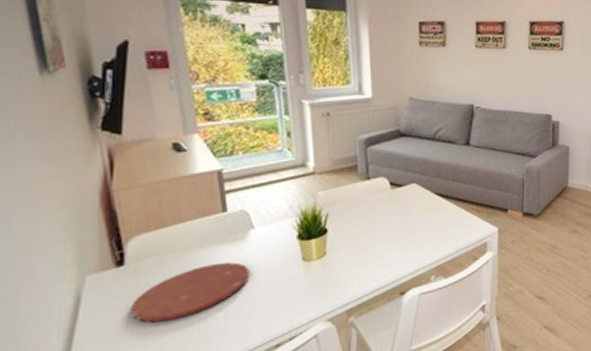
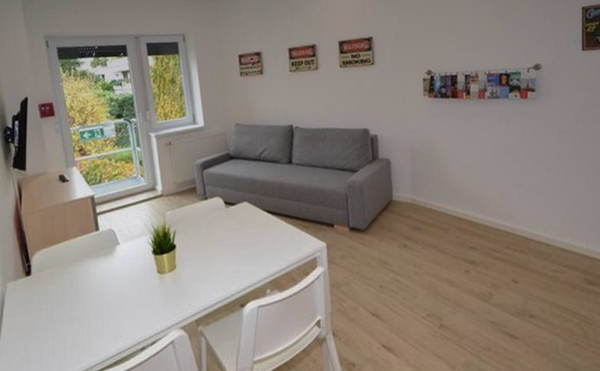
plate: present [130,262,249,323] -> none [36,274,118,323]

